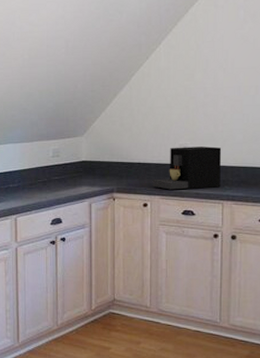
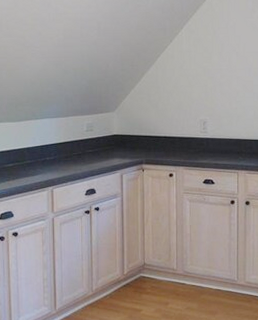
coffee maker: present [152,146,222,190] -> none [177,122,236,161]

